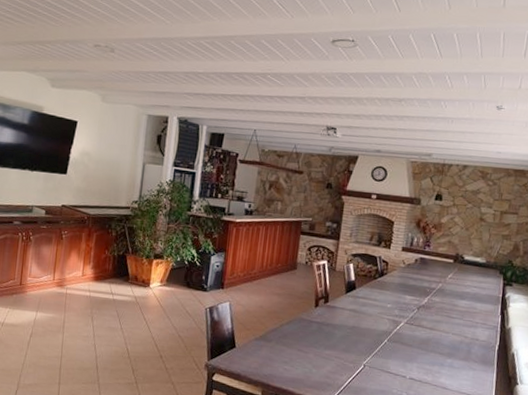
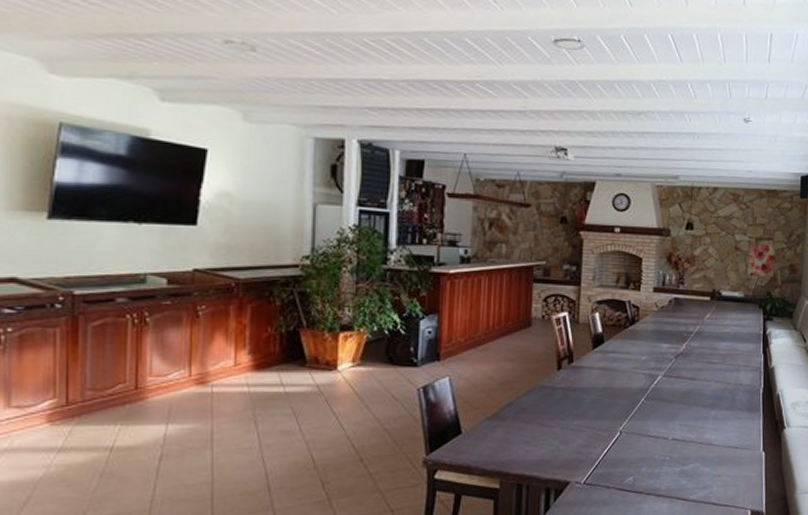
wall art: none [490,216,520,248] -> present [747,244,776,278]

